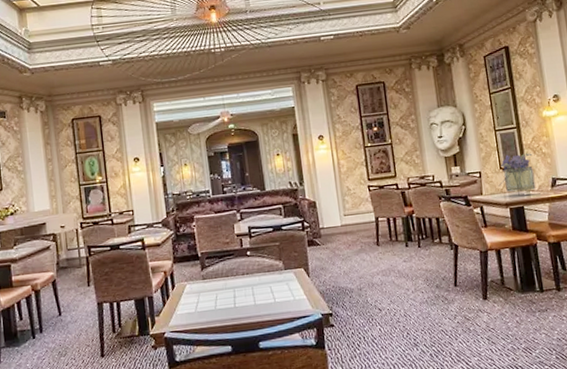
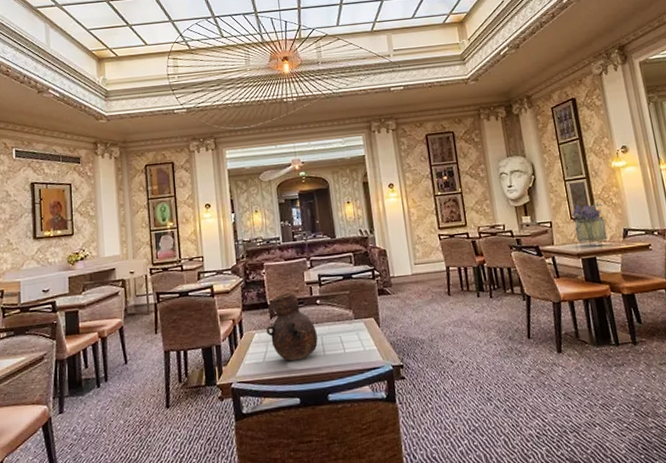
vase: none [197,243,249,311] -> present [266,291,318,361]

